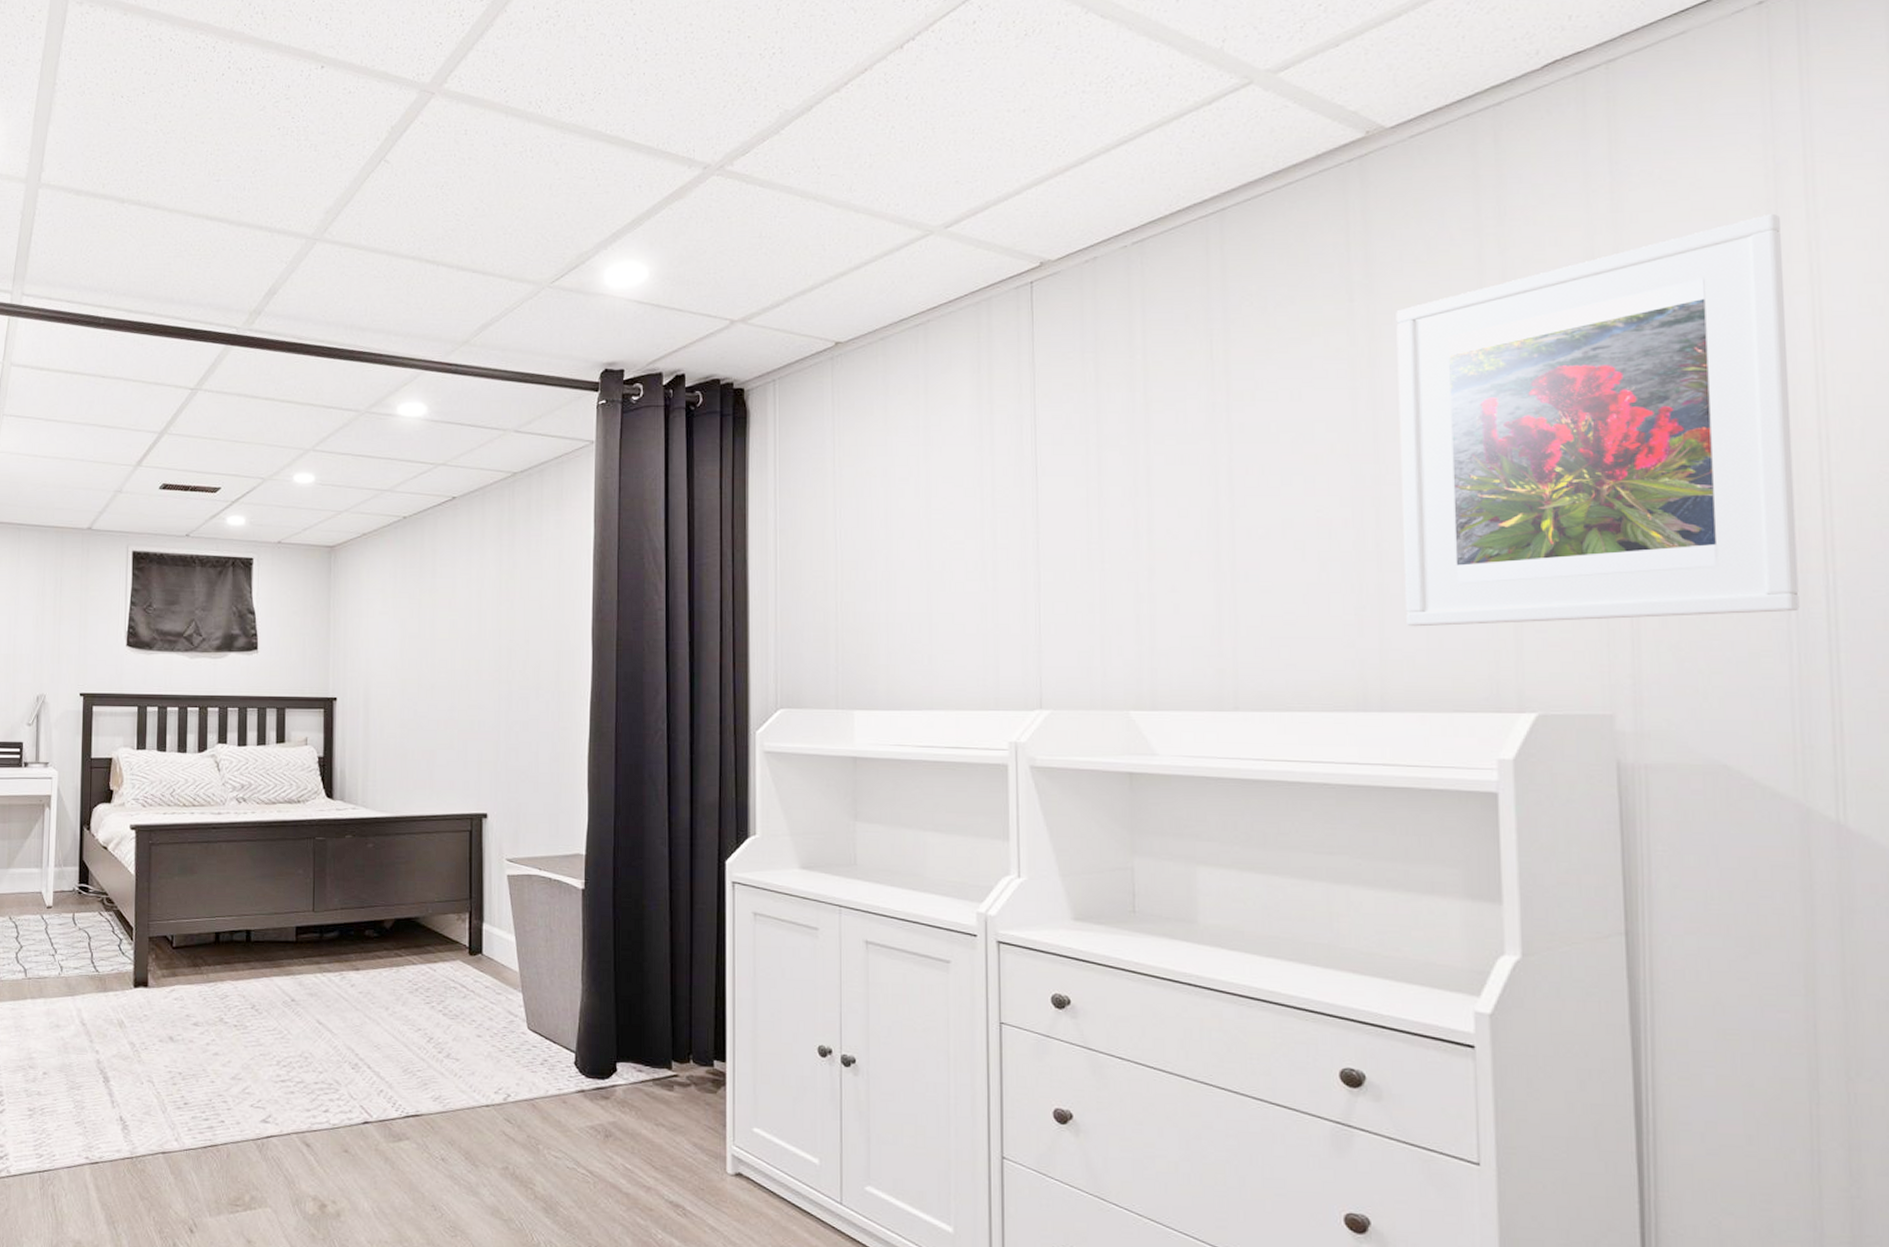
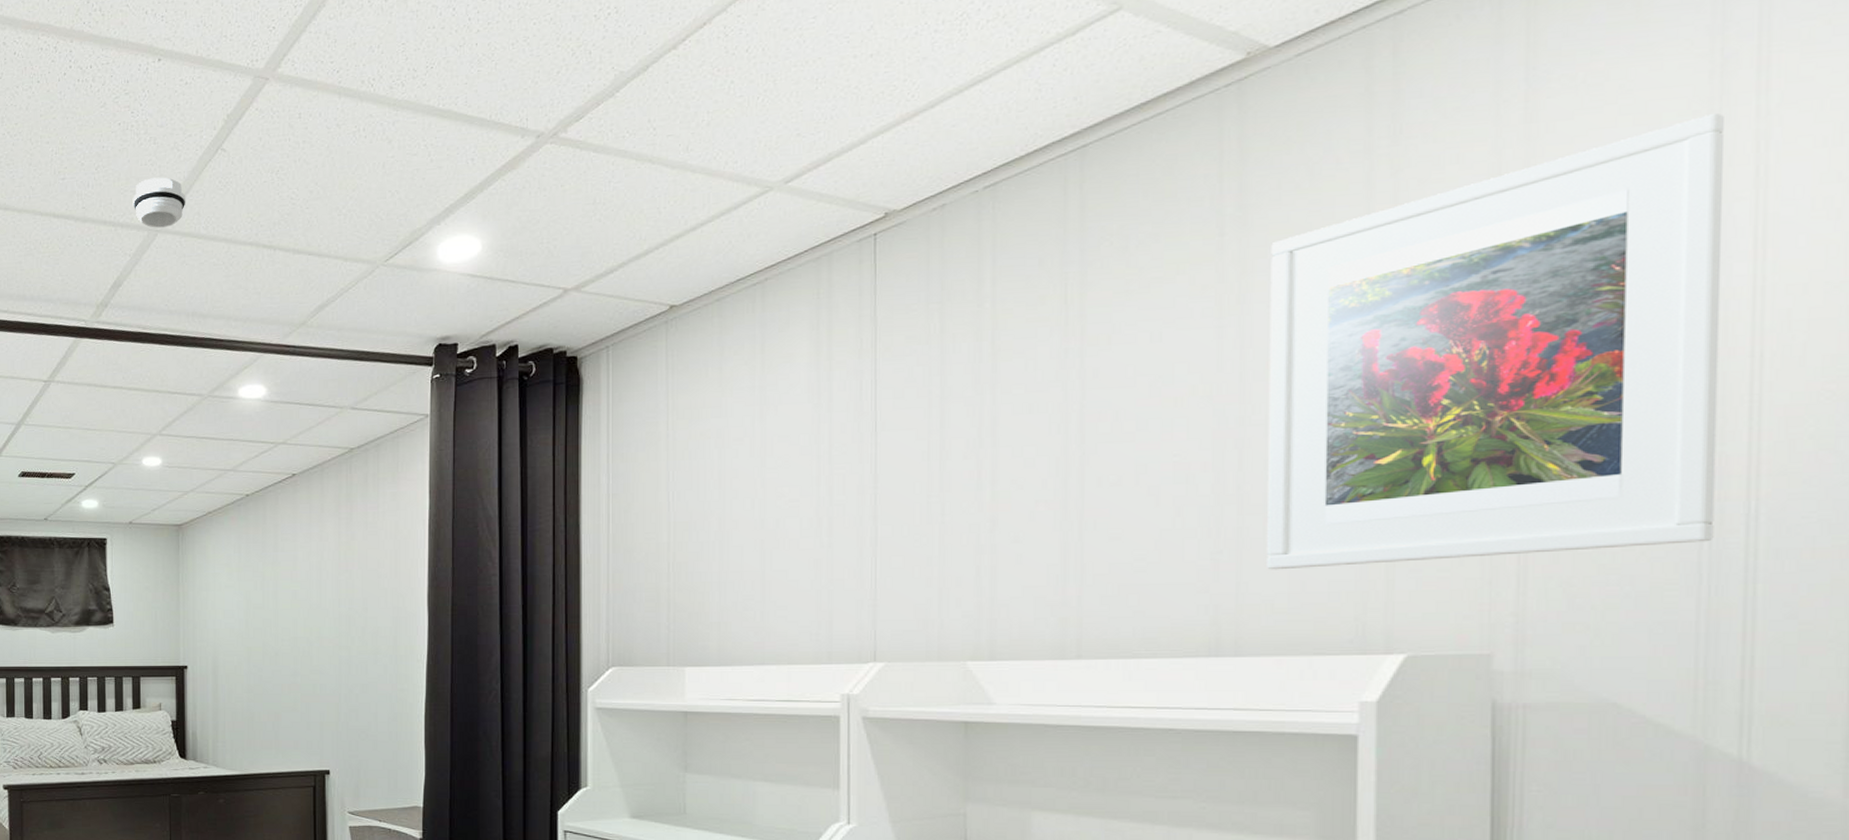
smoke detector: none [290,185,347,236] -> present [132,177,186,228]

